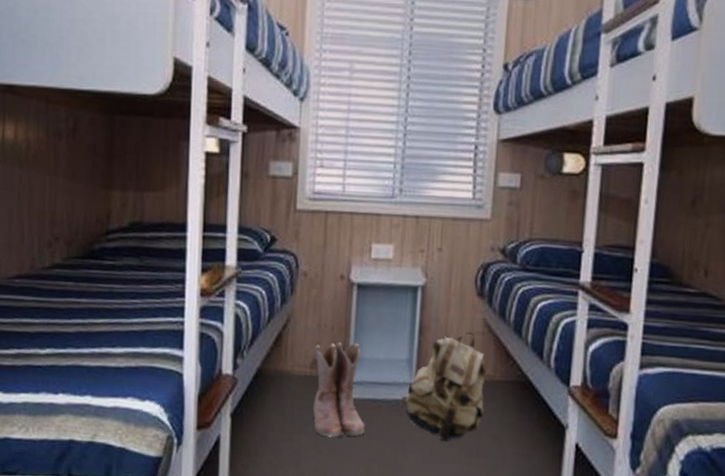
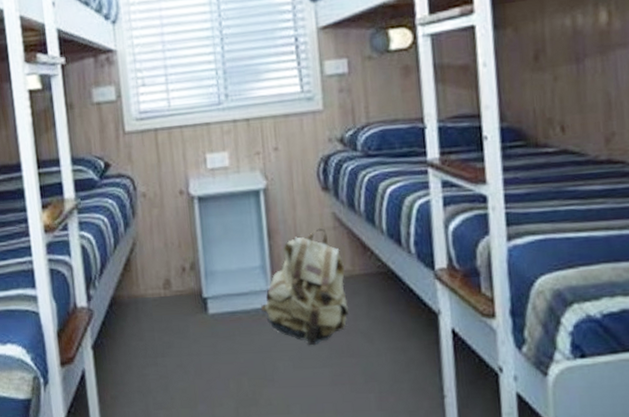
boots: present [312,342,365,438] -> none [164,256,229,356]

